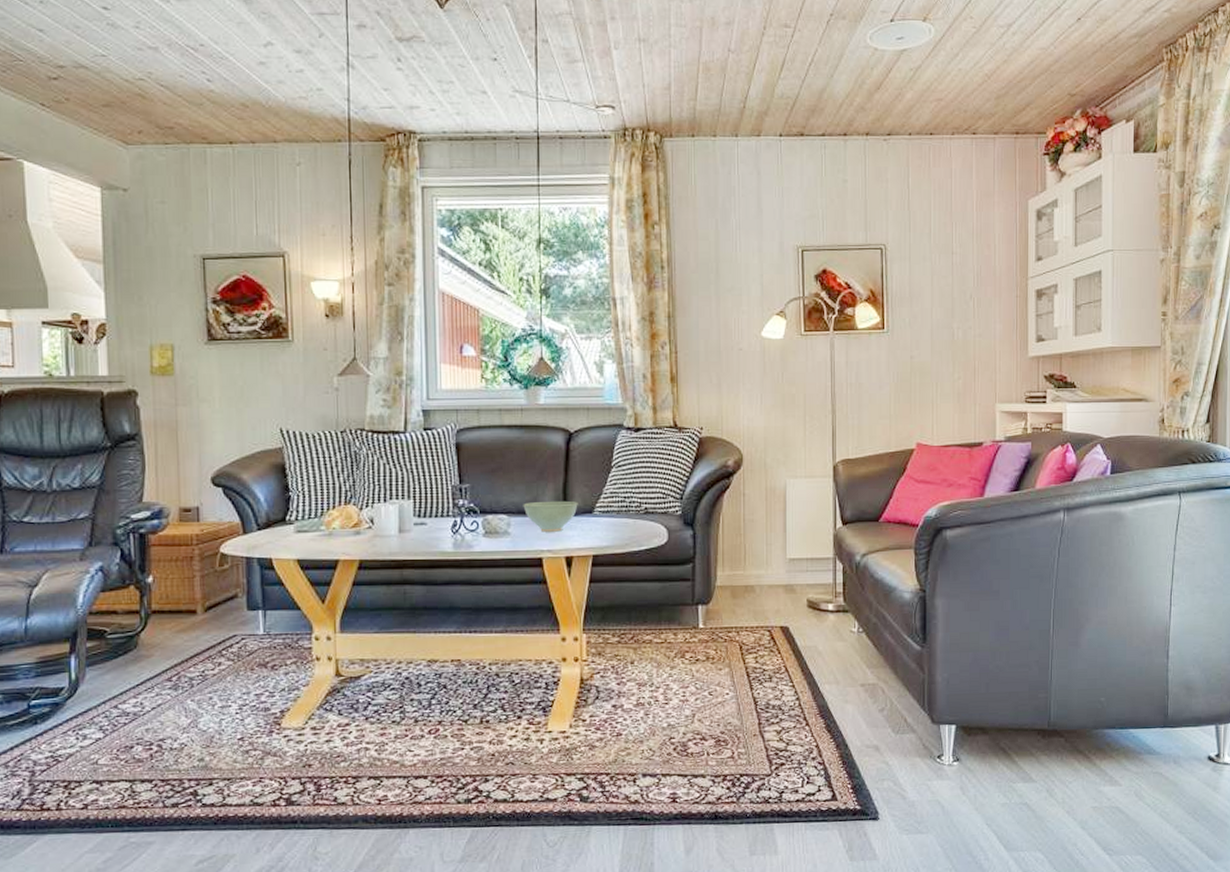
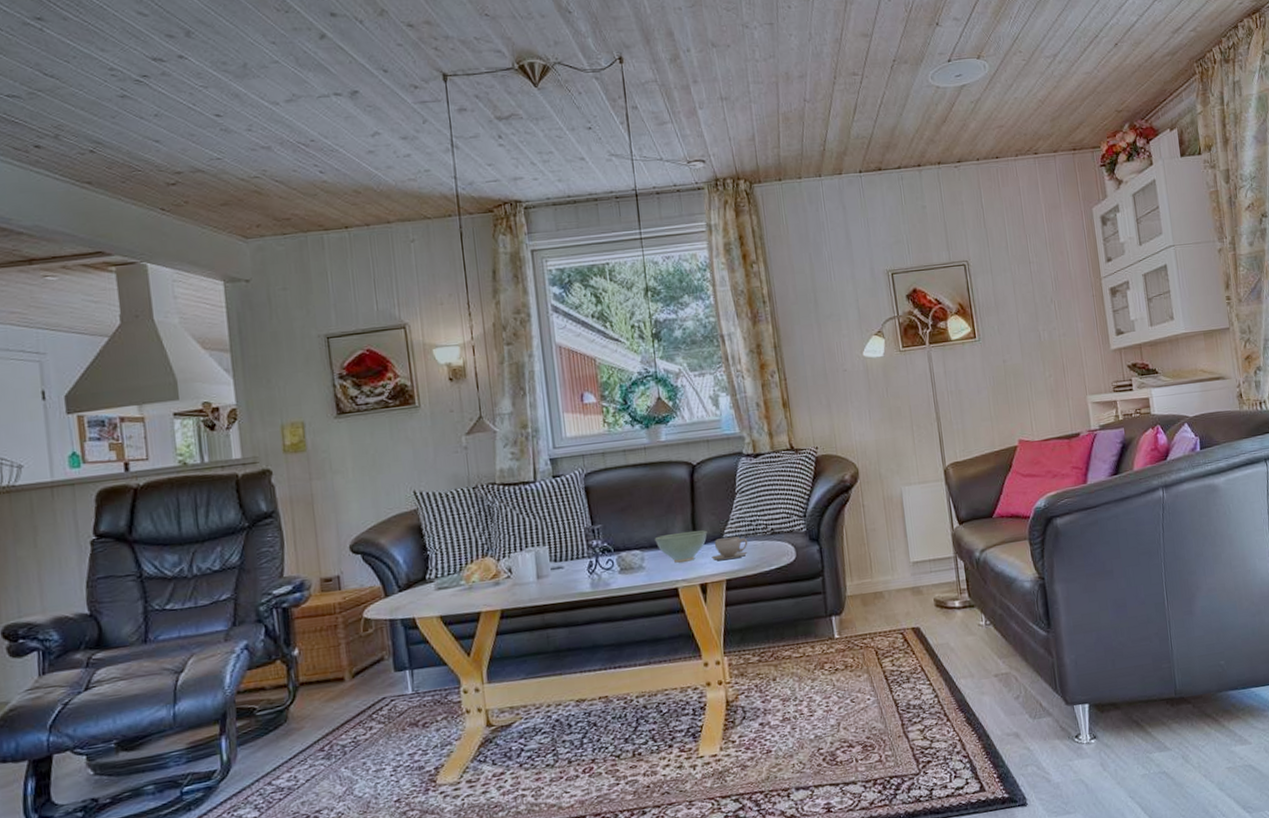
teacup: none [580,512,619,535] -> present [711,536,748,561]

